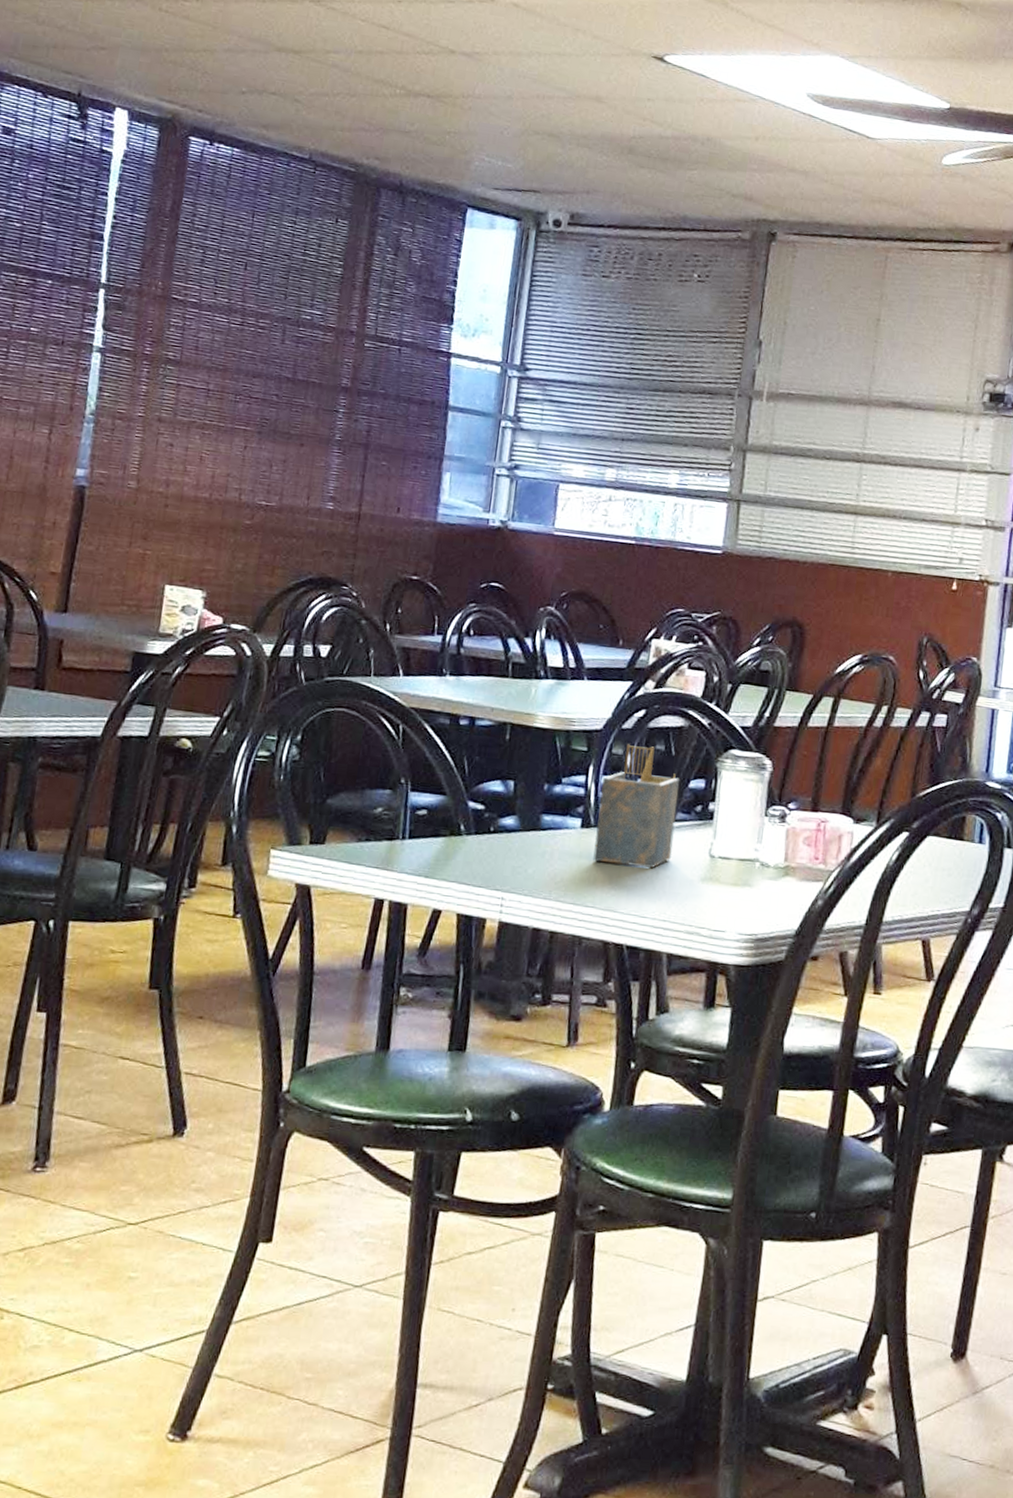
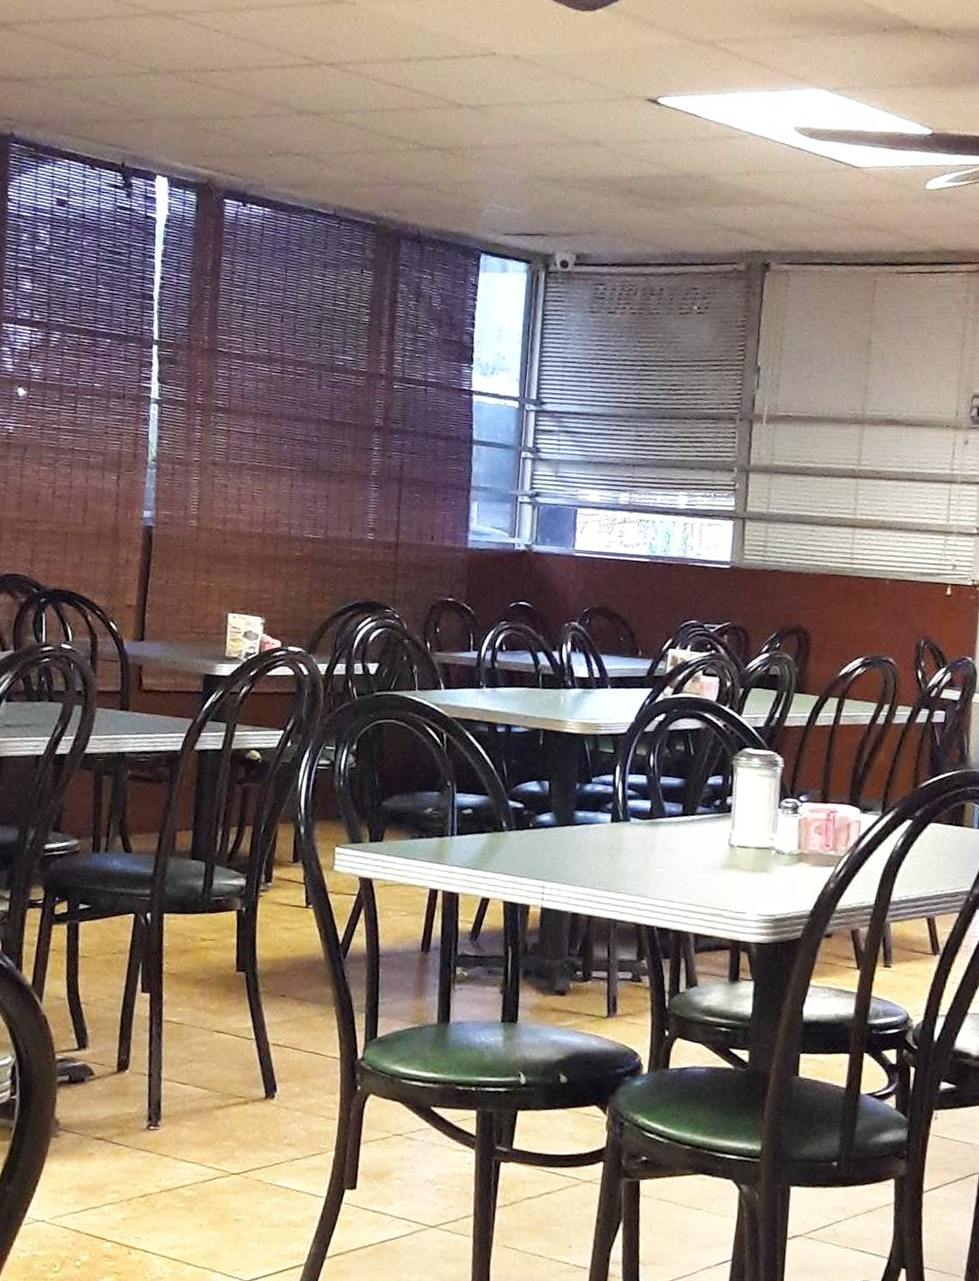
napkin holder: present [593,744,680,868] -> none [623,745,699,857]

